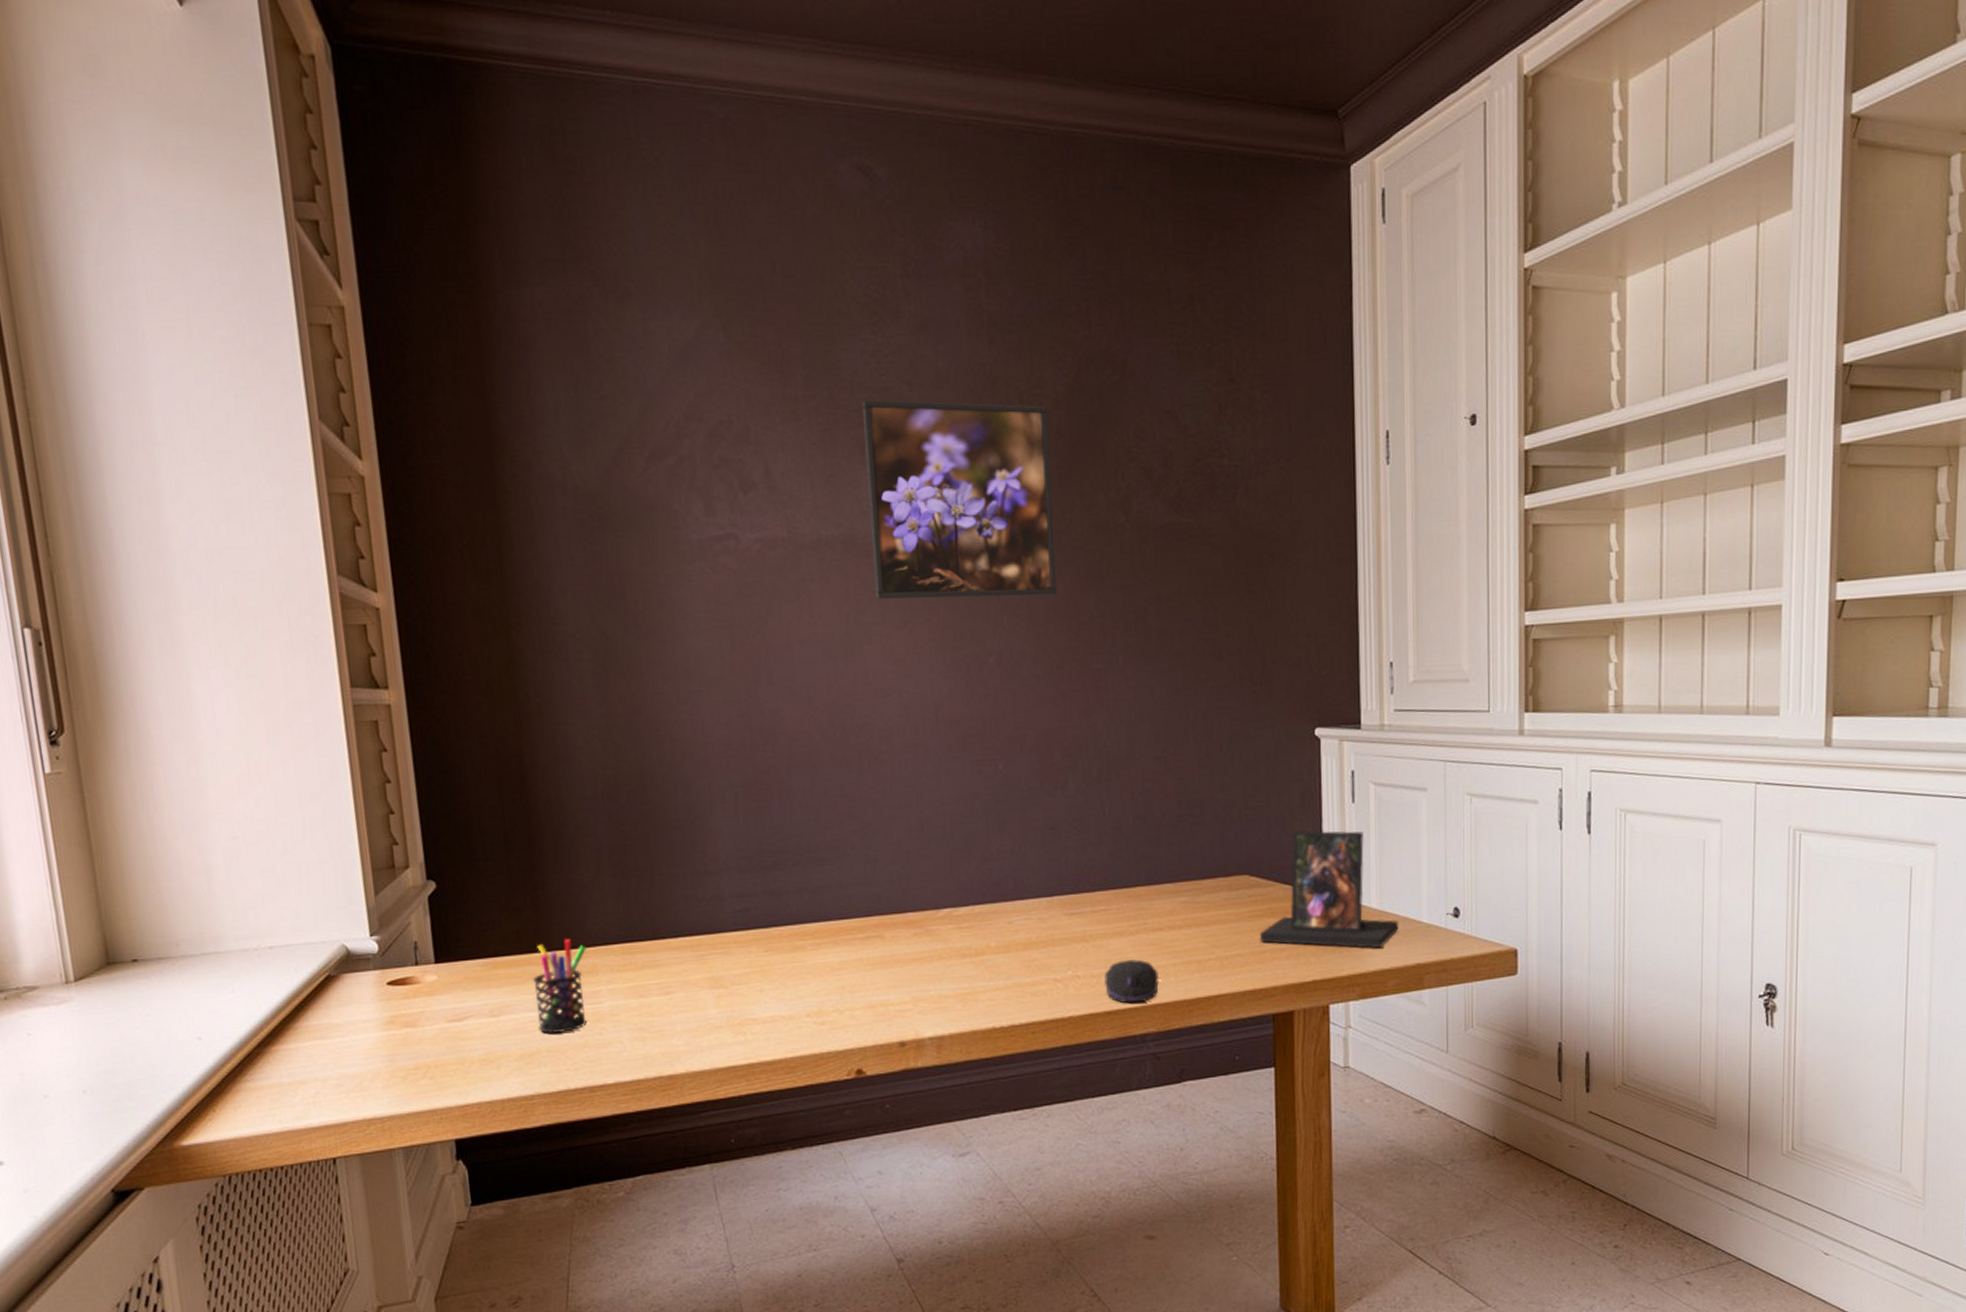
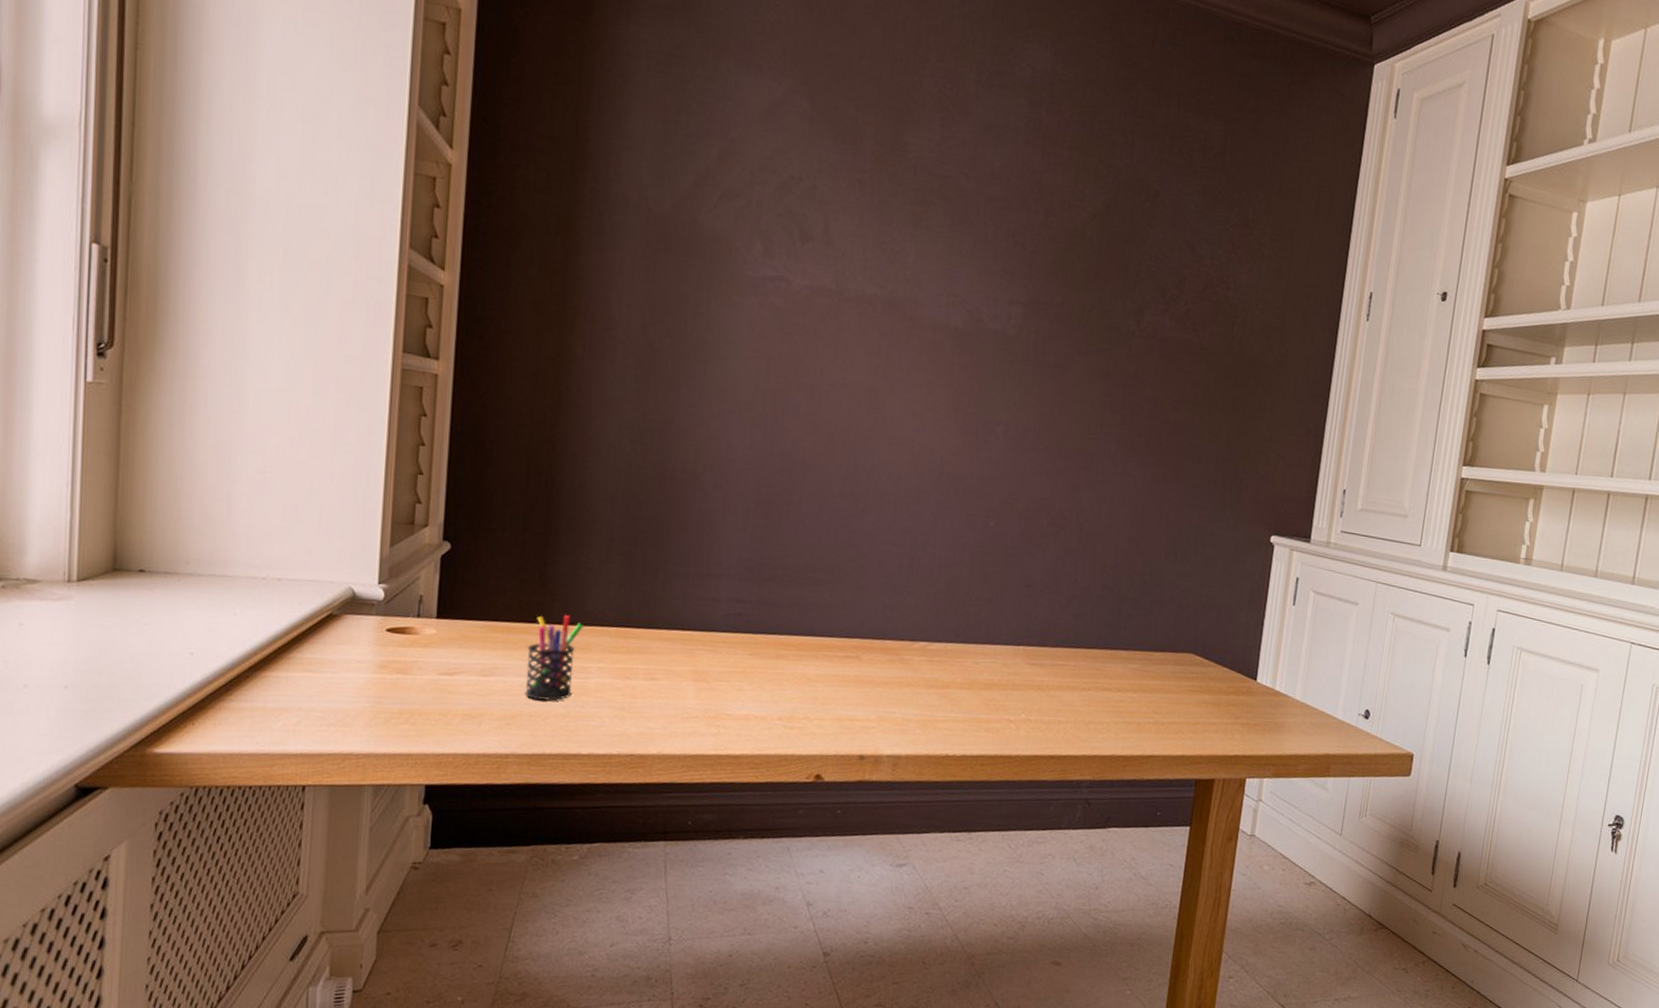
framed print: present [861,400,1057,600] -> none [905,182,1084,383]
computer mouse: present [1104,959,1160,1004] -> none [1052,712,1102,752]
photo frame: present [1260,830,1399,949] -> none [1195,622,1317,736]

